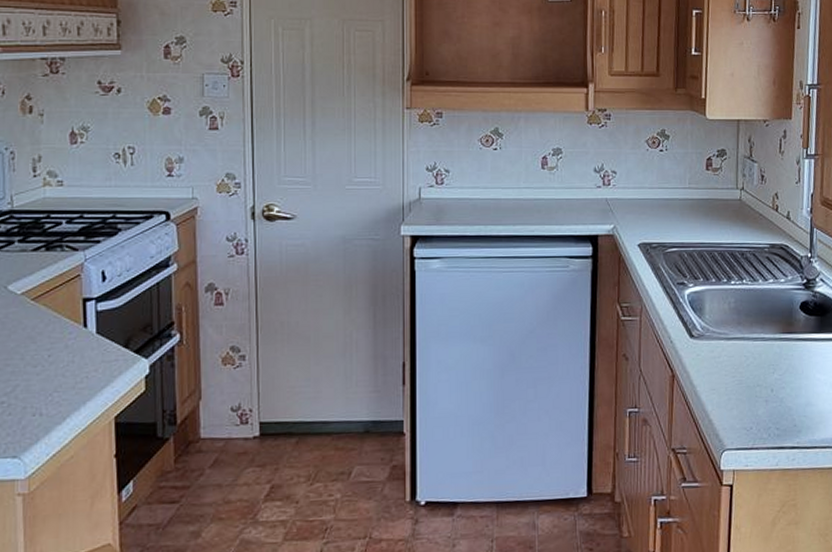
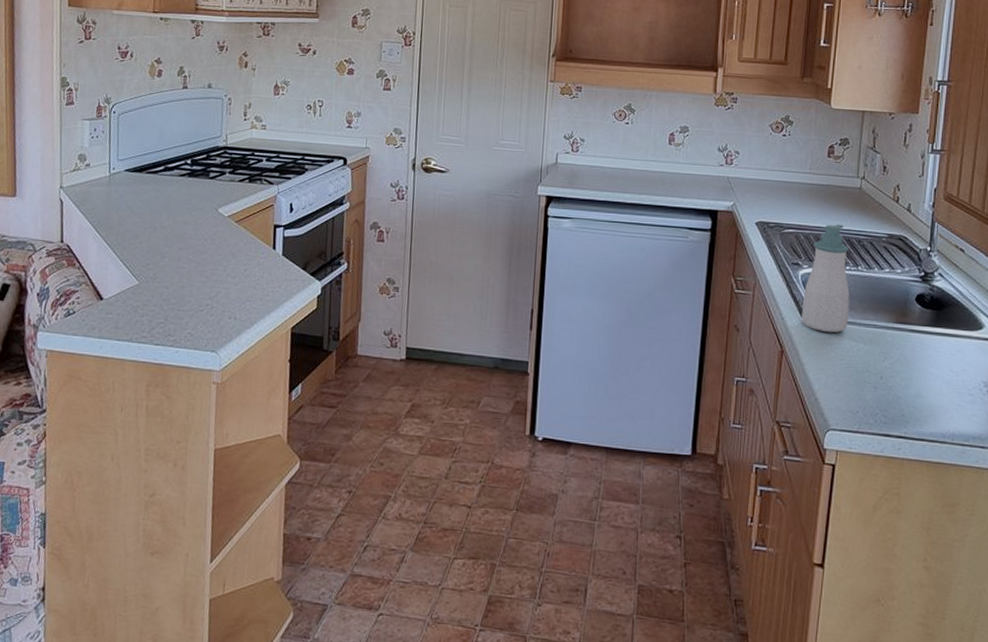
soap bottle: none [690,238,737,351] -> present [802,224,850,333]

